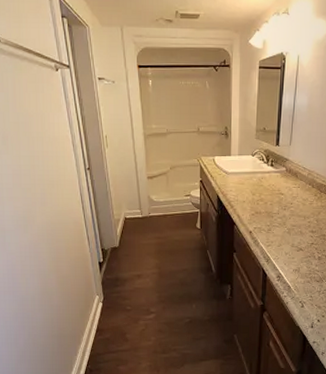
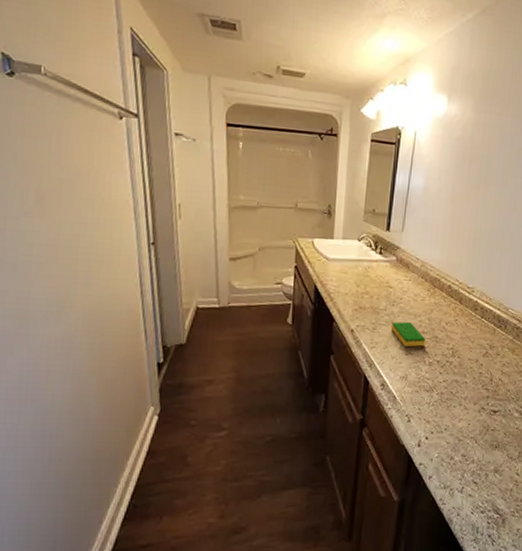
dish sponge: none [284,223,315,244] -> present [391,322,426,347]

